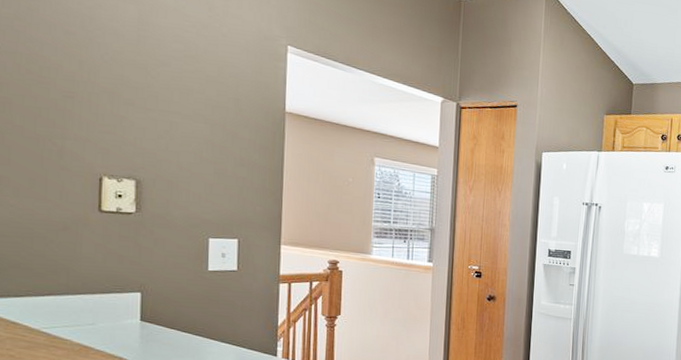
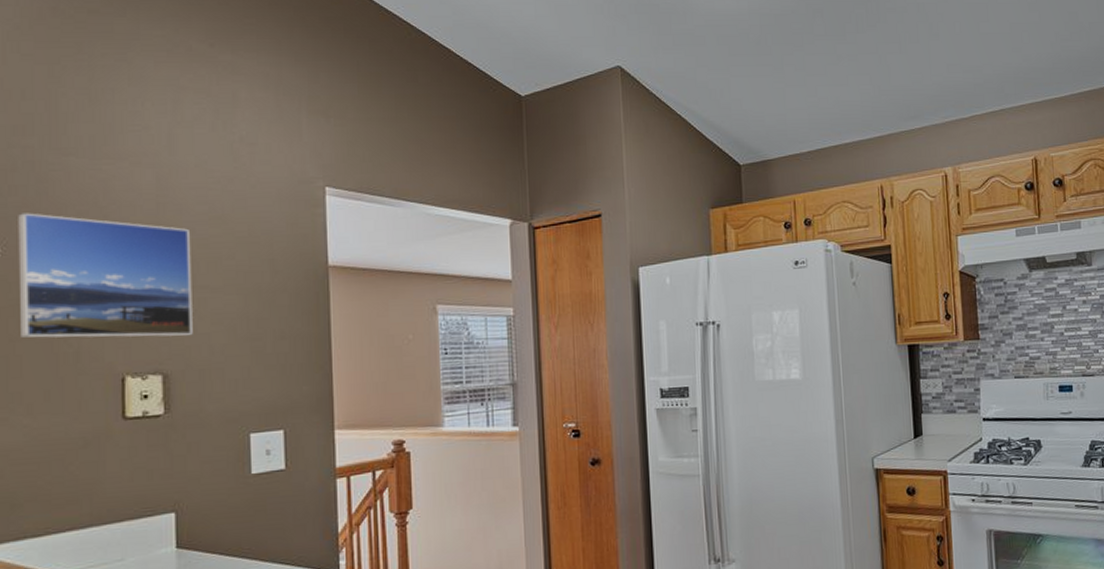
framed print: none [9,24,167,152] -> present [18,213,193,338]

